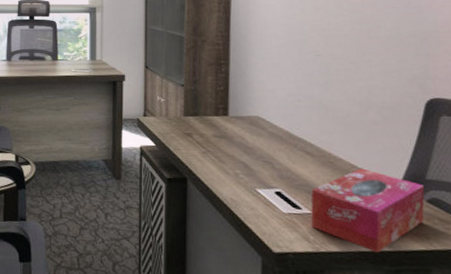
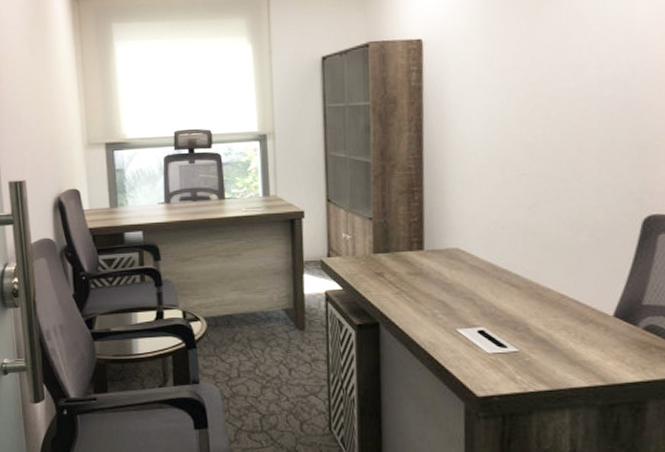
tissue box: present [311,168,425,253] -> none [517,297,641,388]

